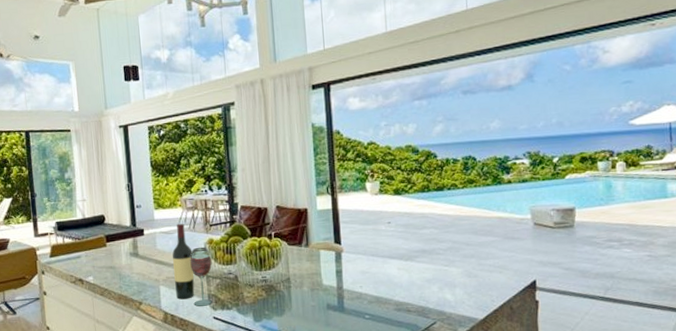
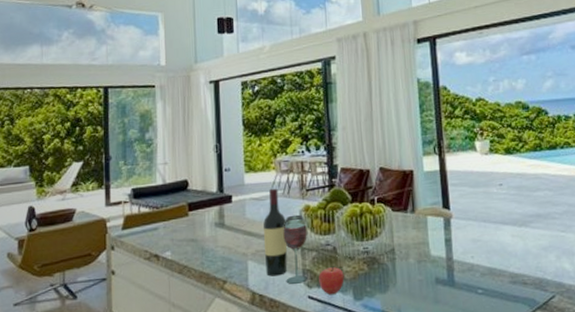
fruit: none [222,292,245,317] -> present [318,266,344,295]

